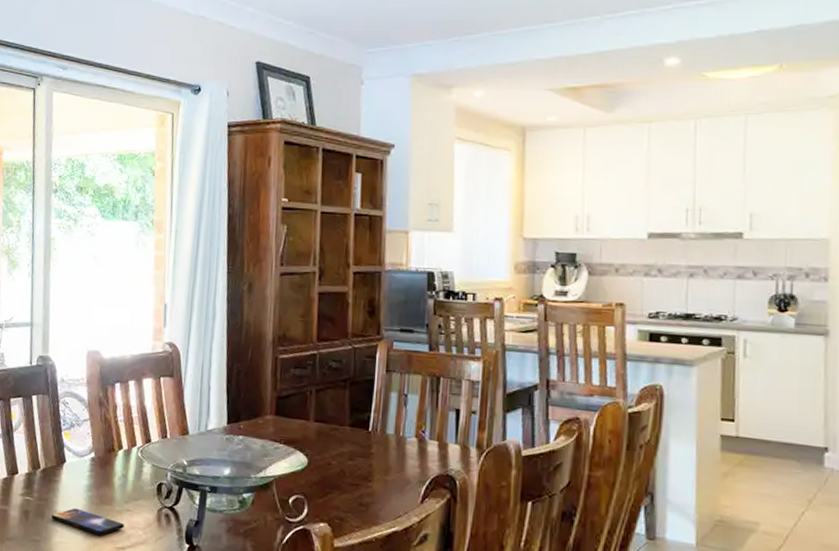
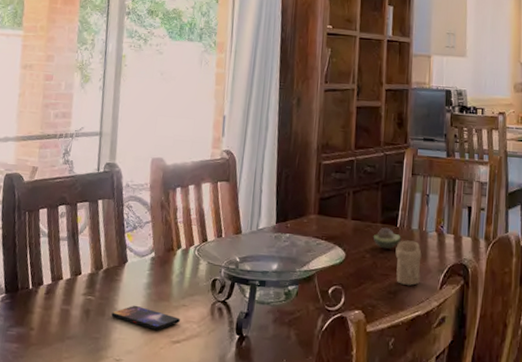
fruit: none [340,431,374,455] -> present [373,227,401,249]
candle: none [367,446,399,498] -> present [395,240,422,286]

